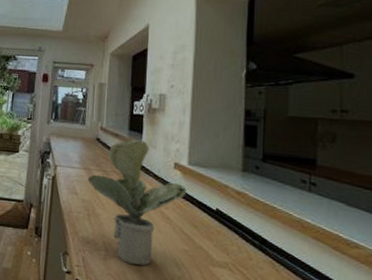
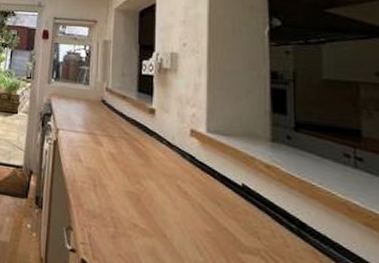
potted plant: present [87,140,187,266] -> none [92,102,206,247]

